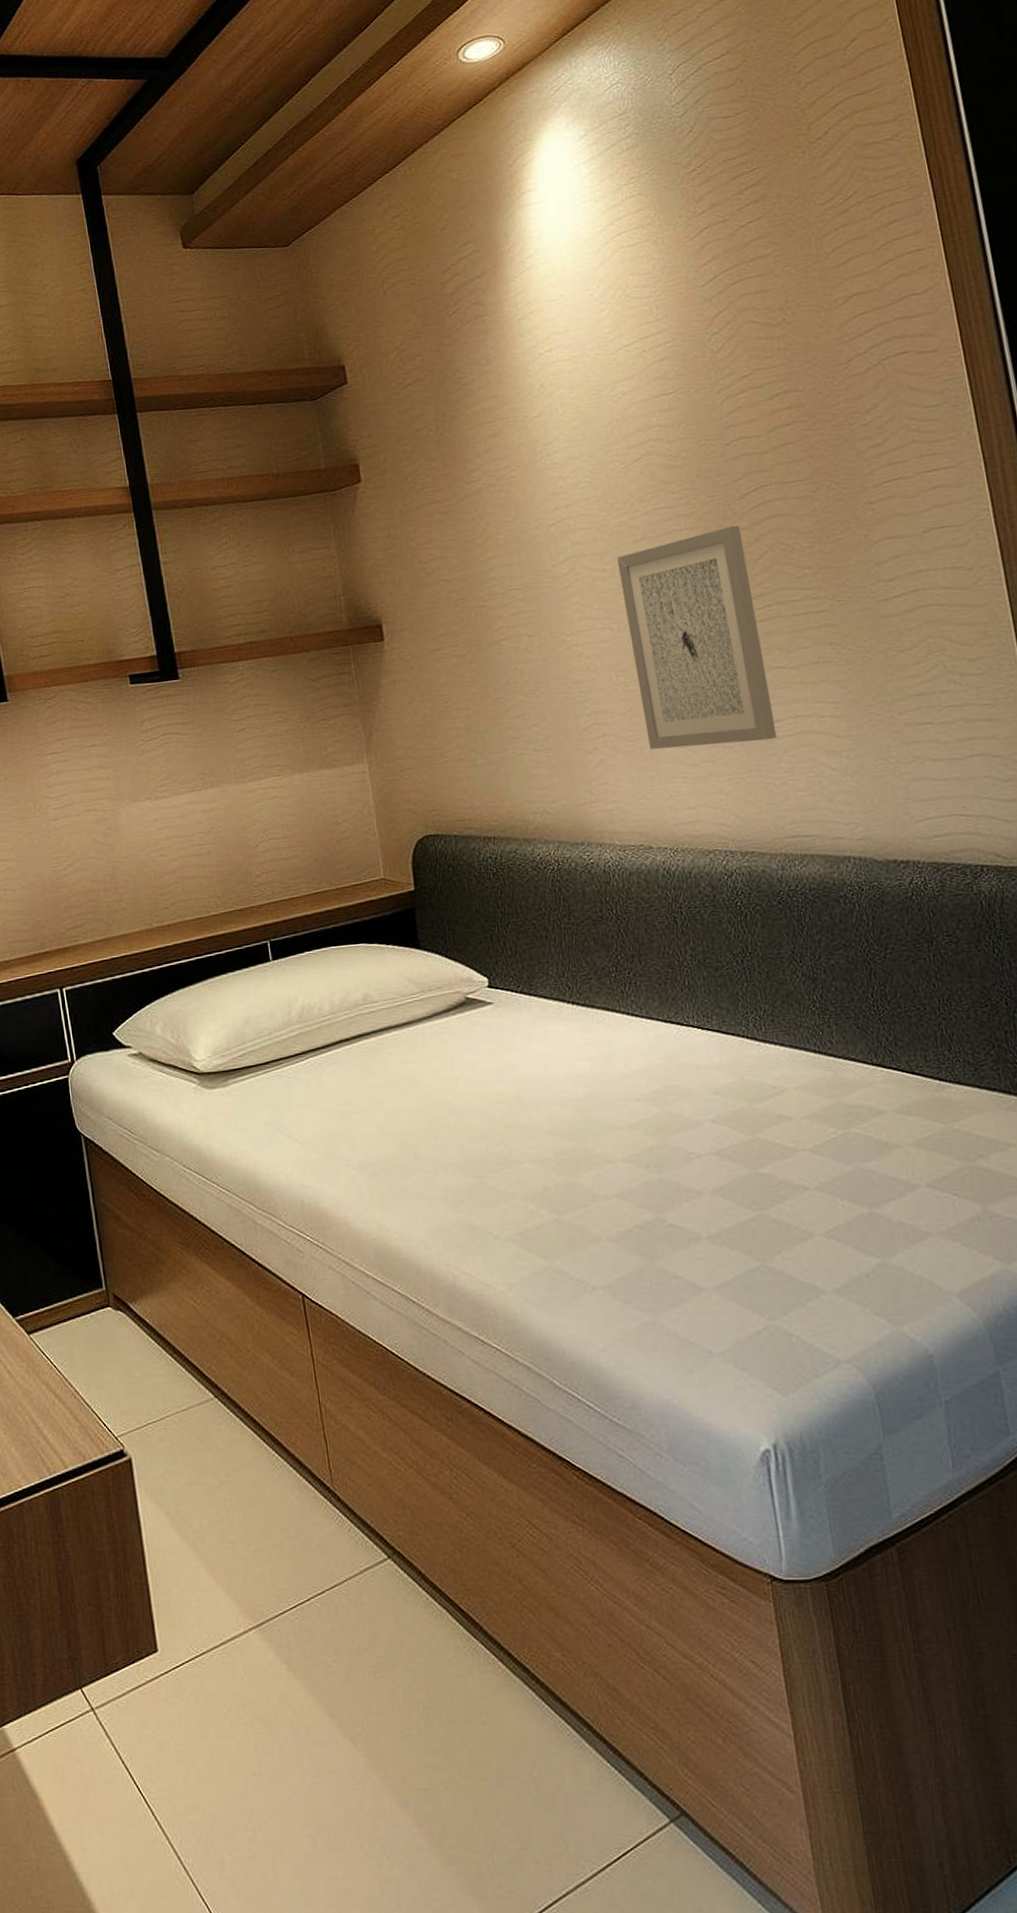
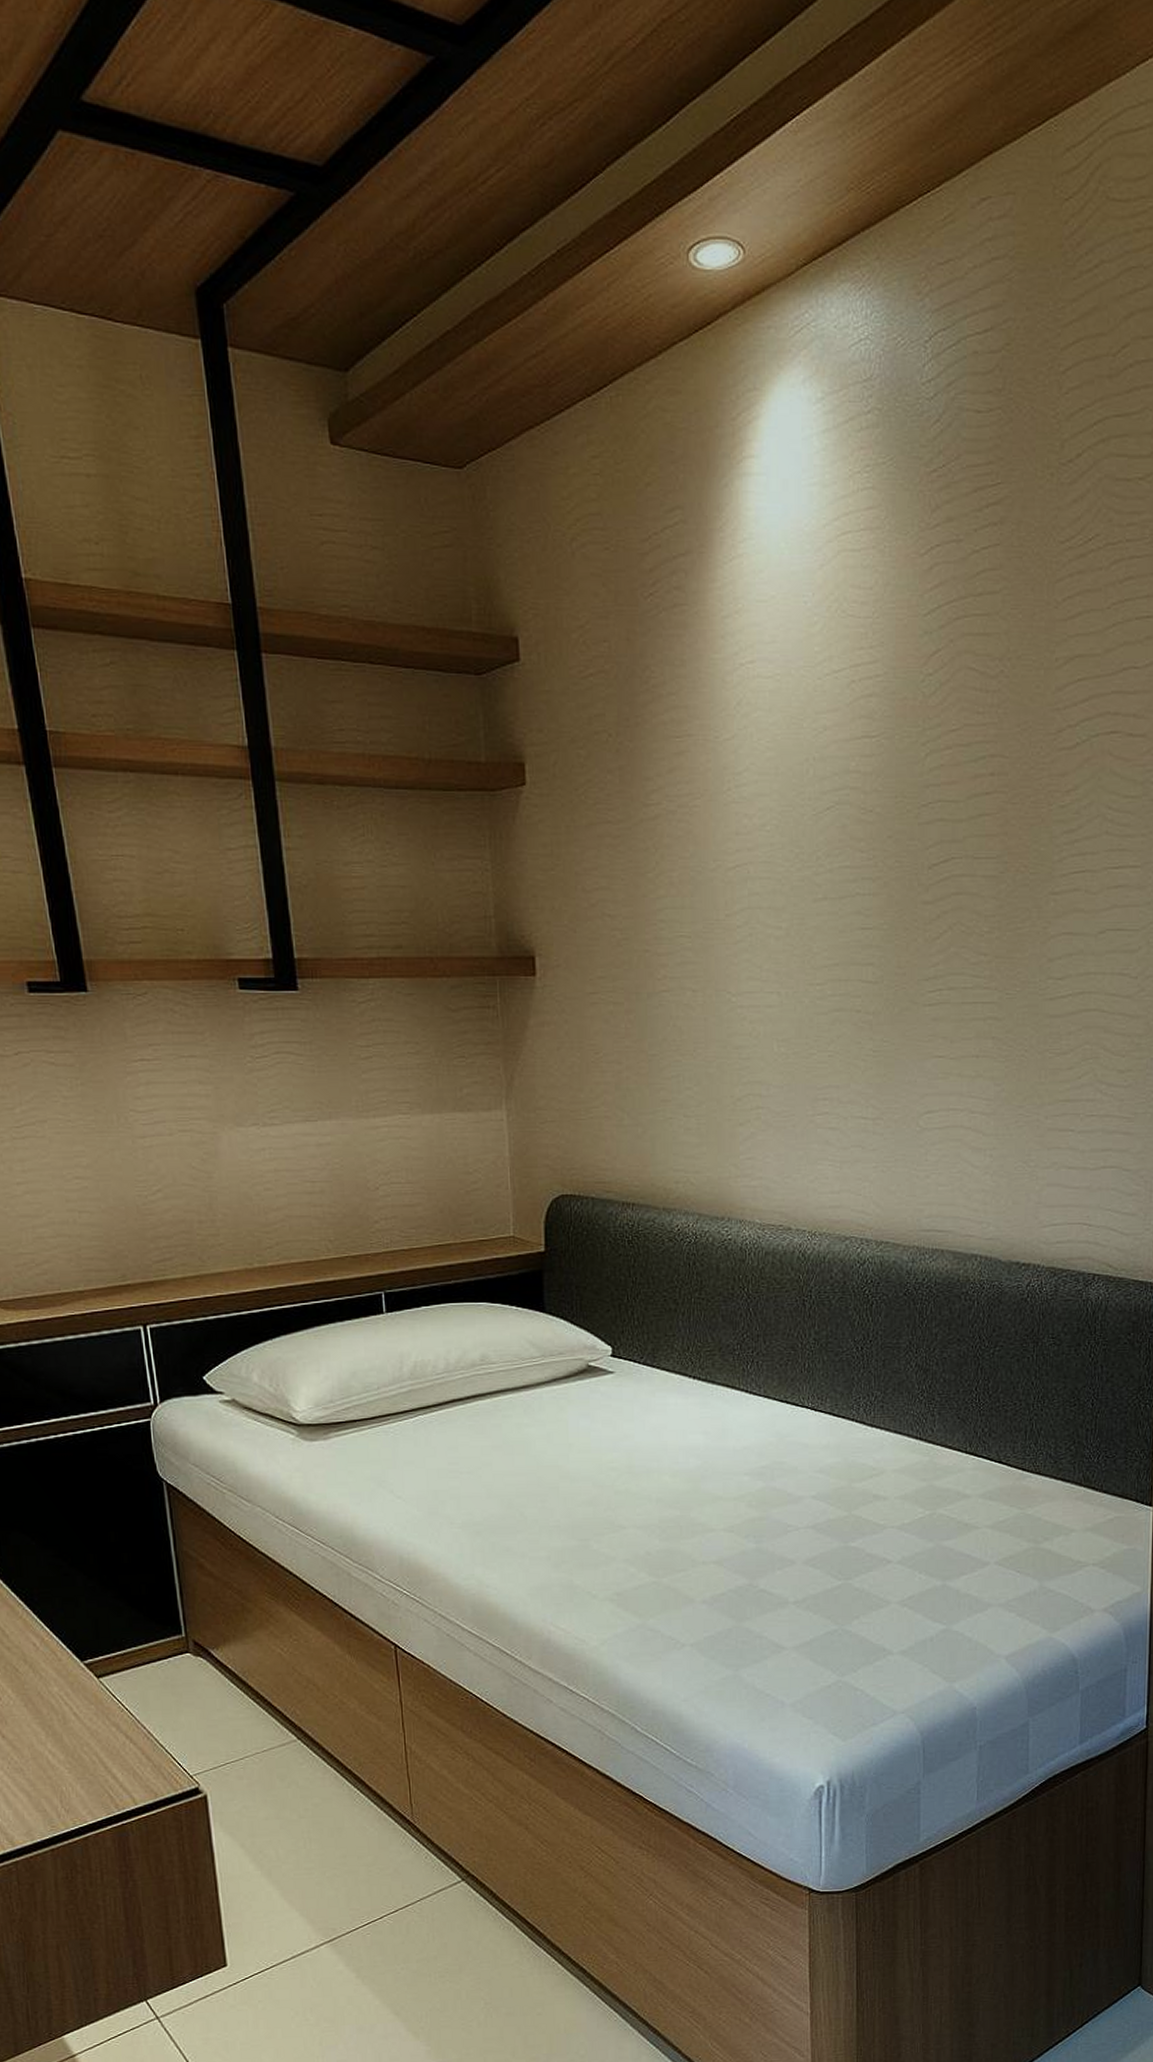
wall art: present [617,525,777,749] -> none [795,897,928,1131]

